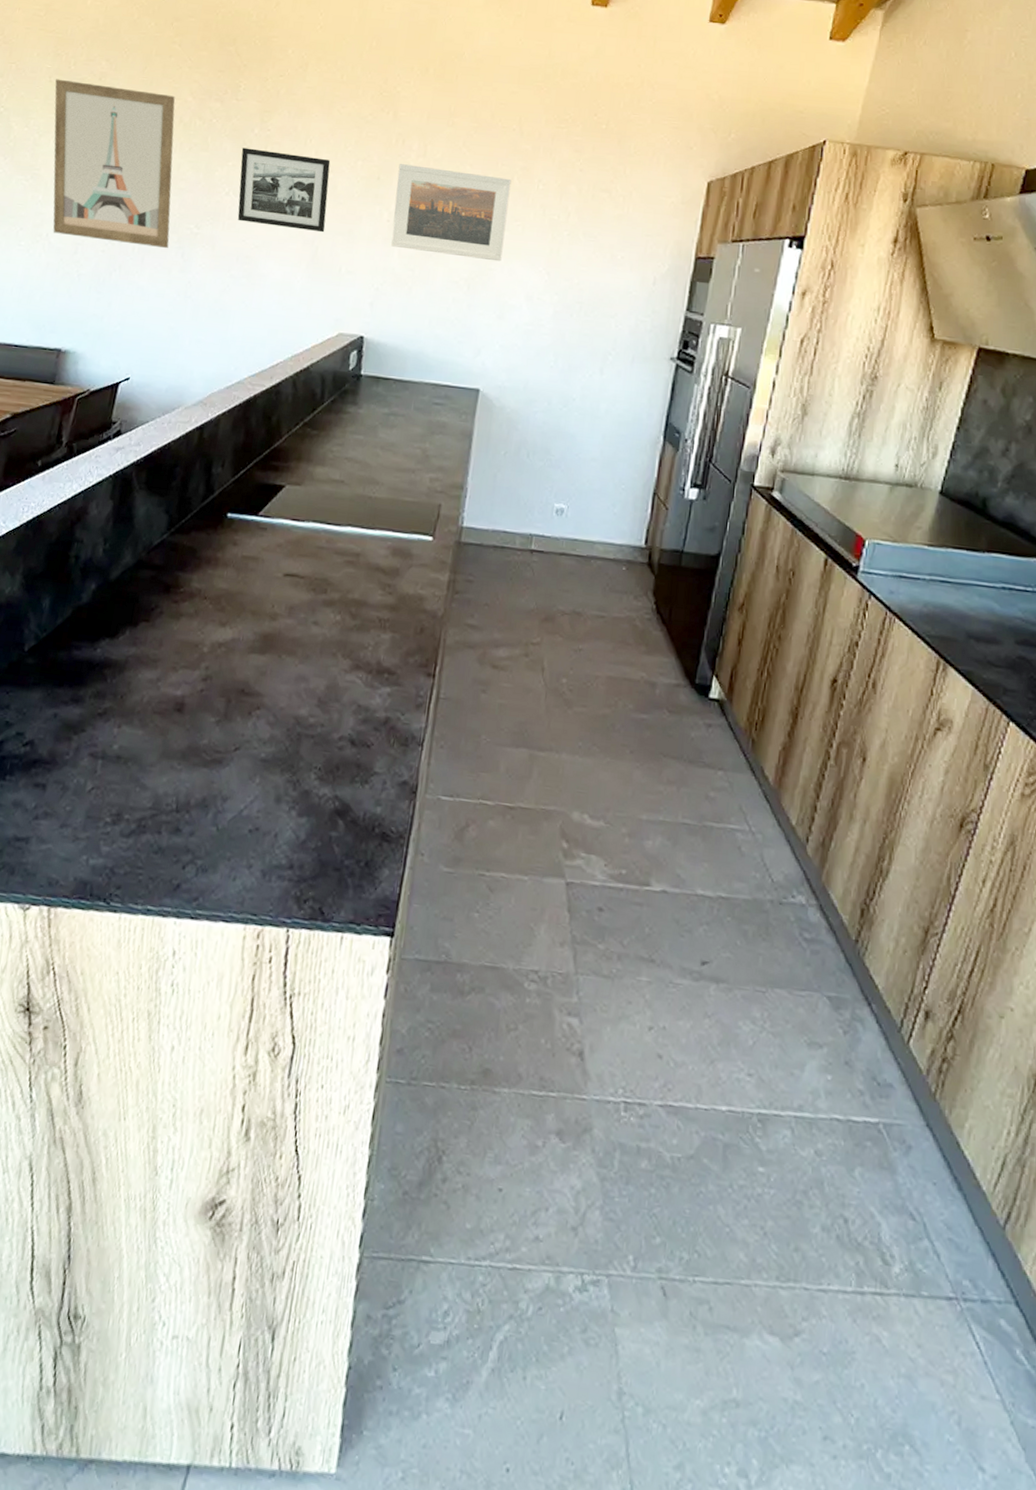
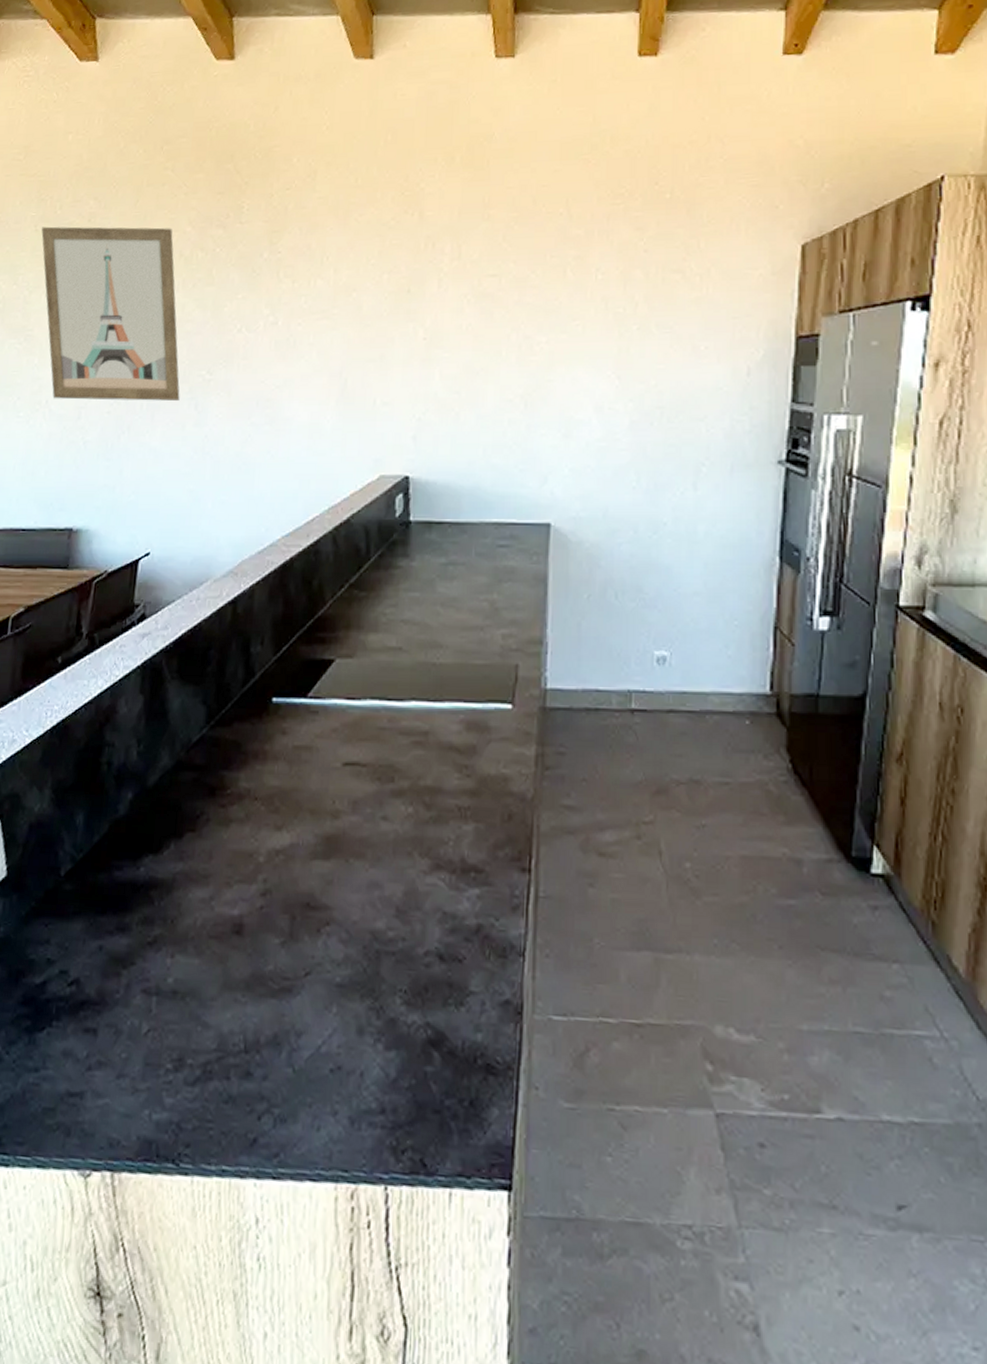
picture frame: present [237,147,331,233] -> none [251,275,353,362]
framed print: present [391,164,512,262] -> none [430,270,564,371]

